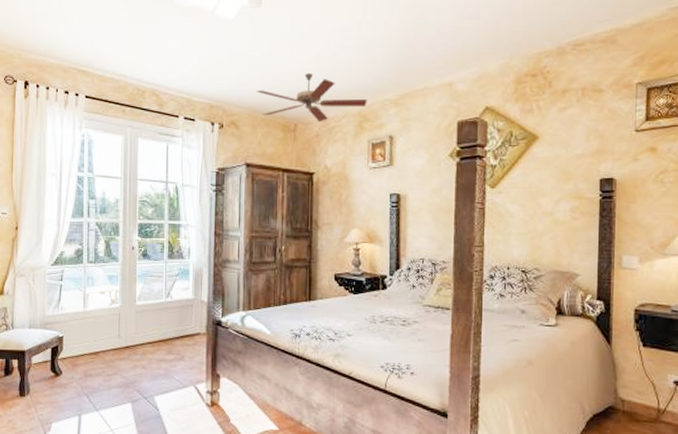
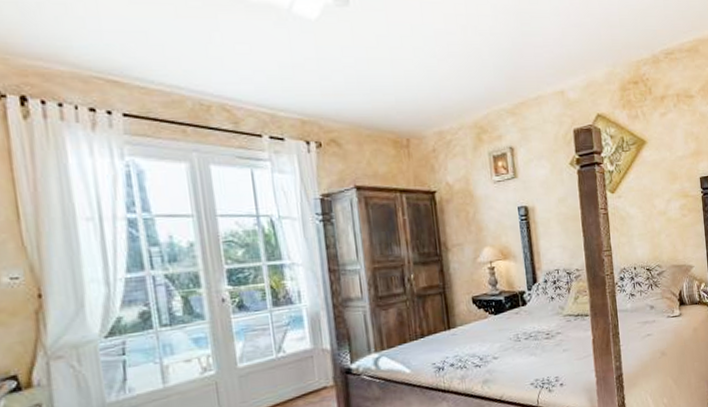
ceiling fan: present [257,72,367,123] -> none [357,81,483,136]

